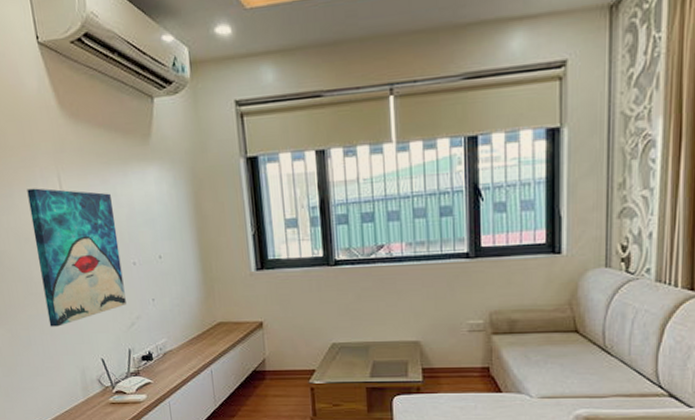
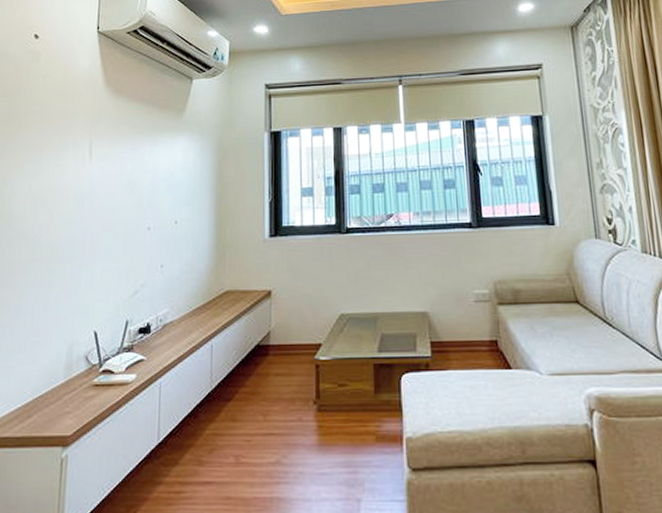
wall art: present [27,188,126,327] -> none [46,154,138,295]

